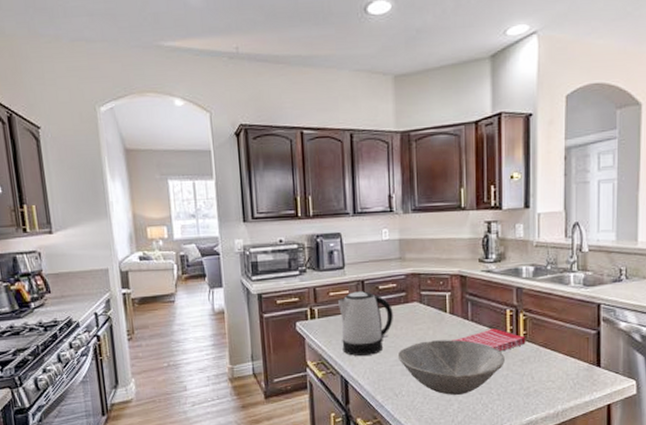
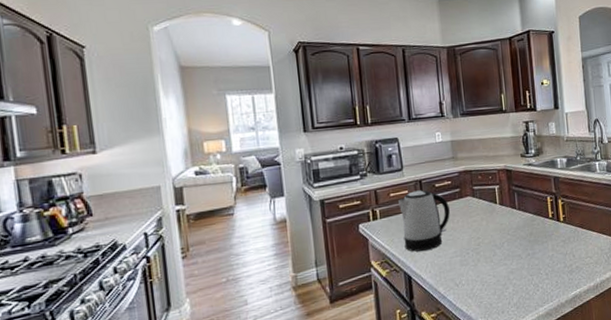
bowl: present [397,339,505,395] -> none [455,227,550,280]
dish towel: present [452,328,526,352] -> none [503,214,566,235]

